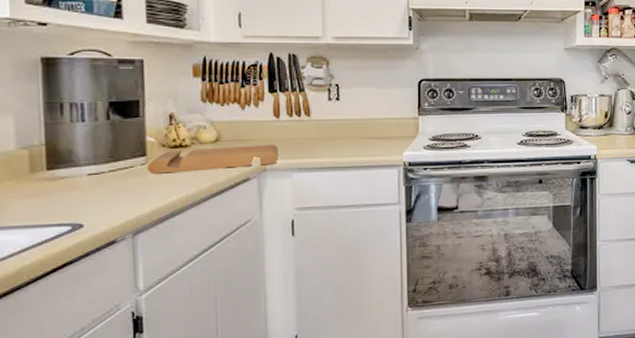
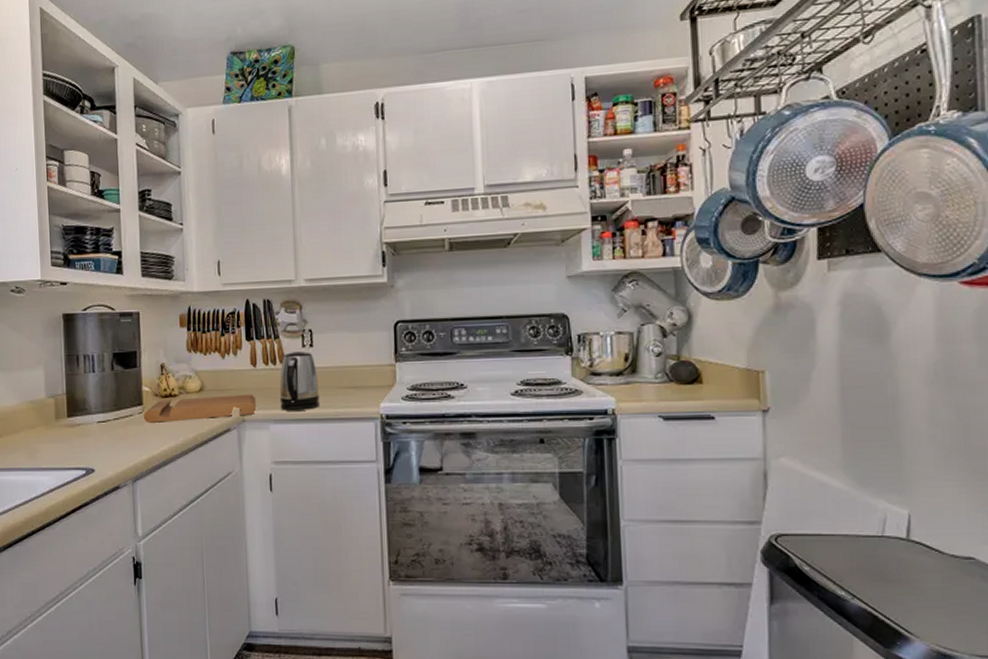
kettle: none [304,105,346,160] -> present [279,351,320,411]

